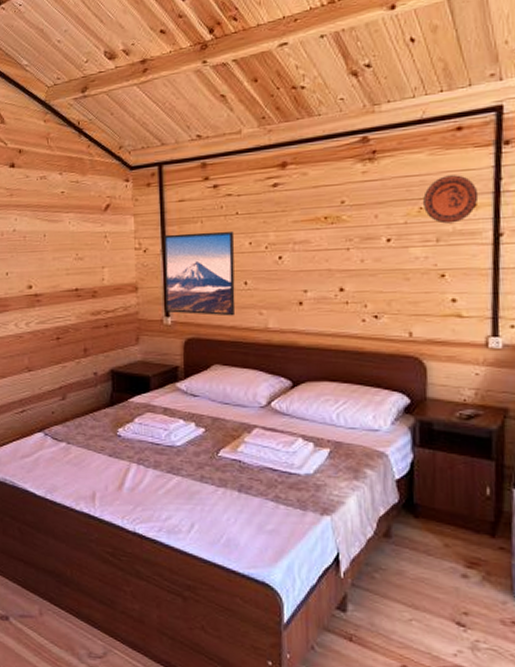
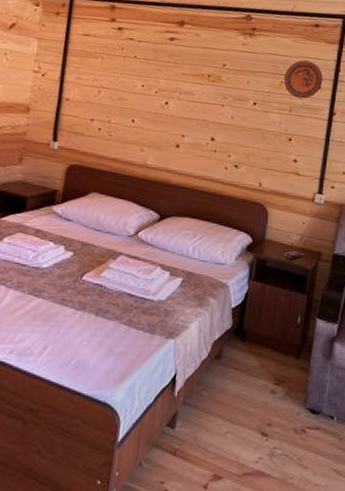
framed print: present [164,231,236,316] -> none [54,63,130,150]

